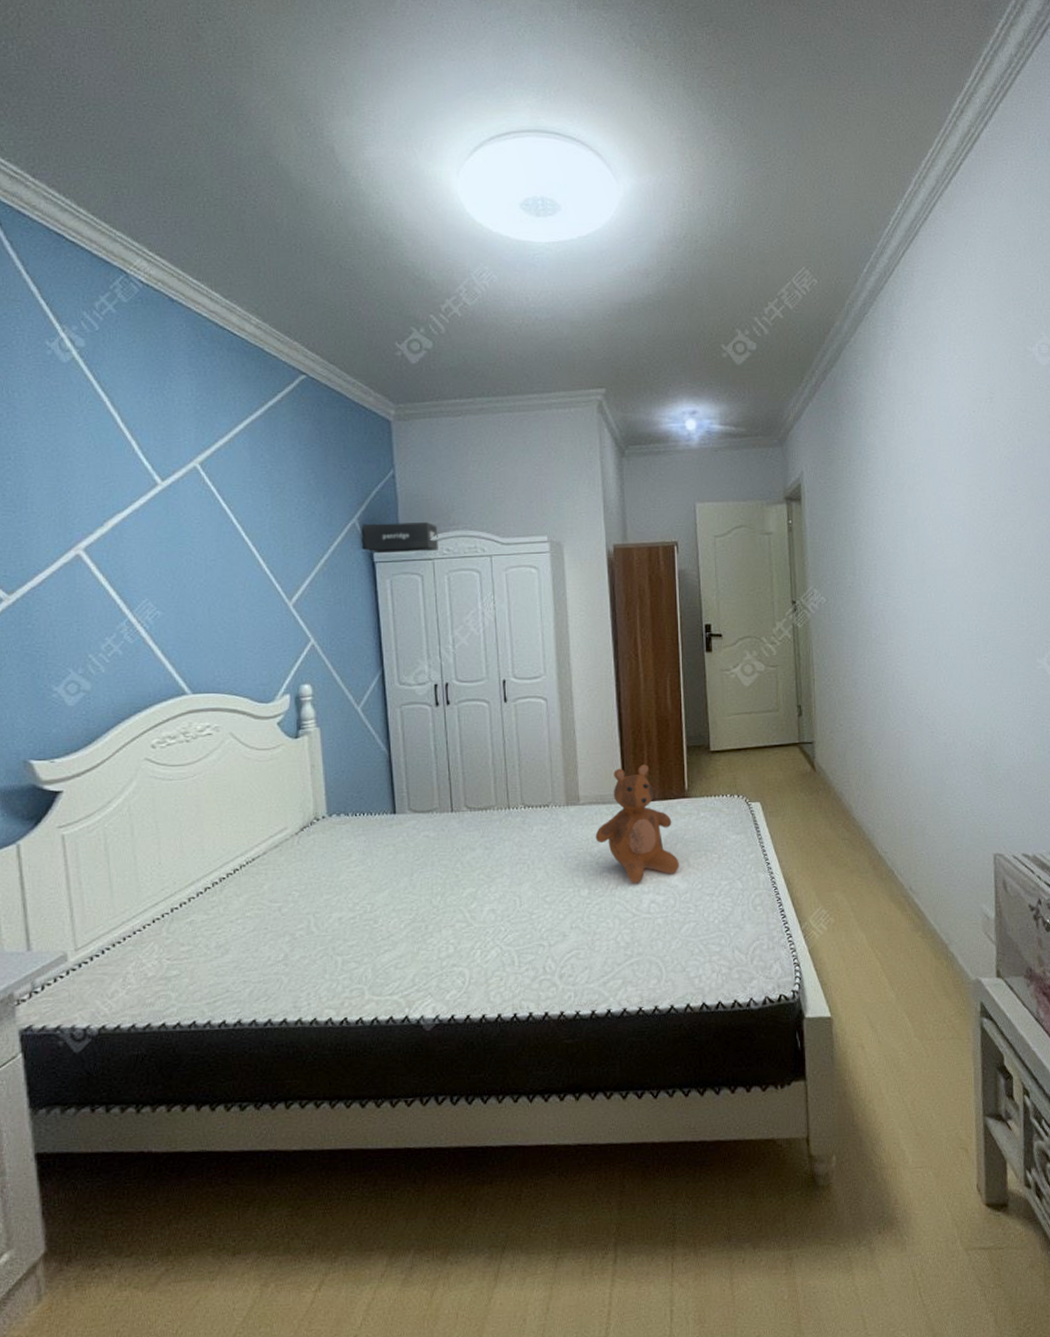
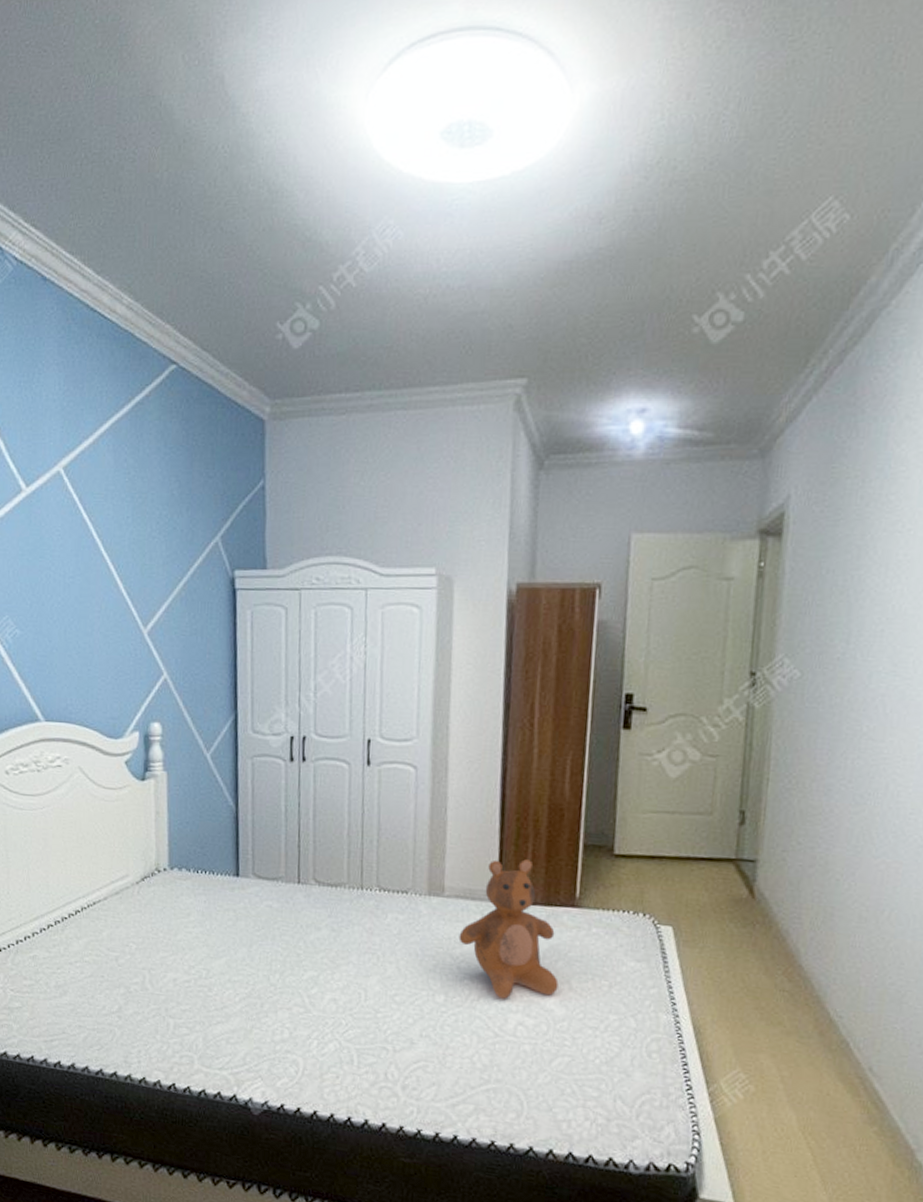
box: present [362,521,438,554] -> none [225,543,308,580]

